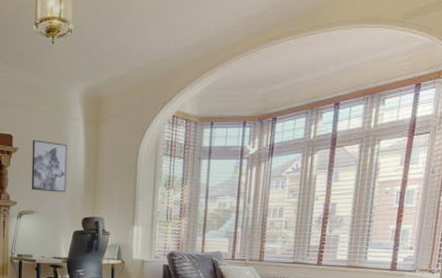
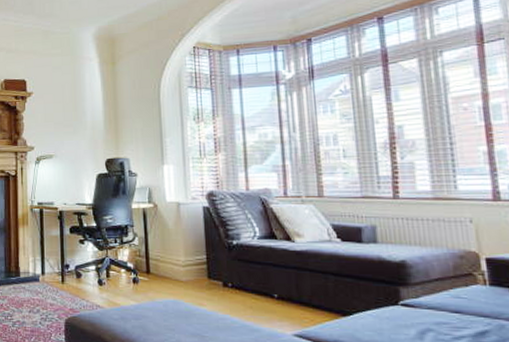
wall art: present [31,140,68,193] -> none [47,83,85,134]

